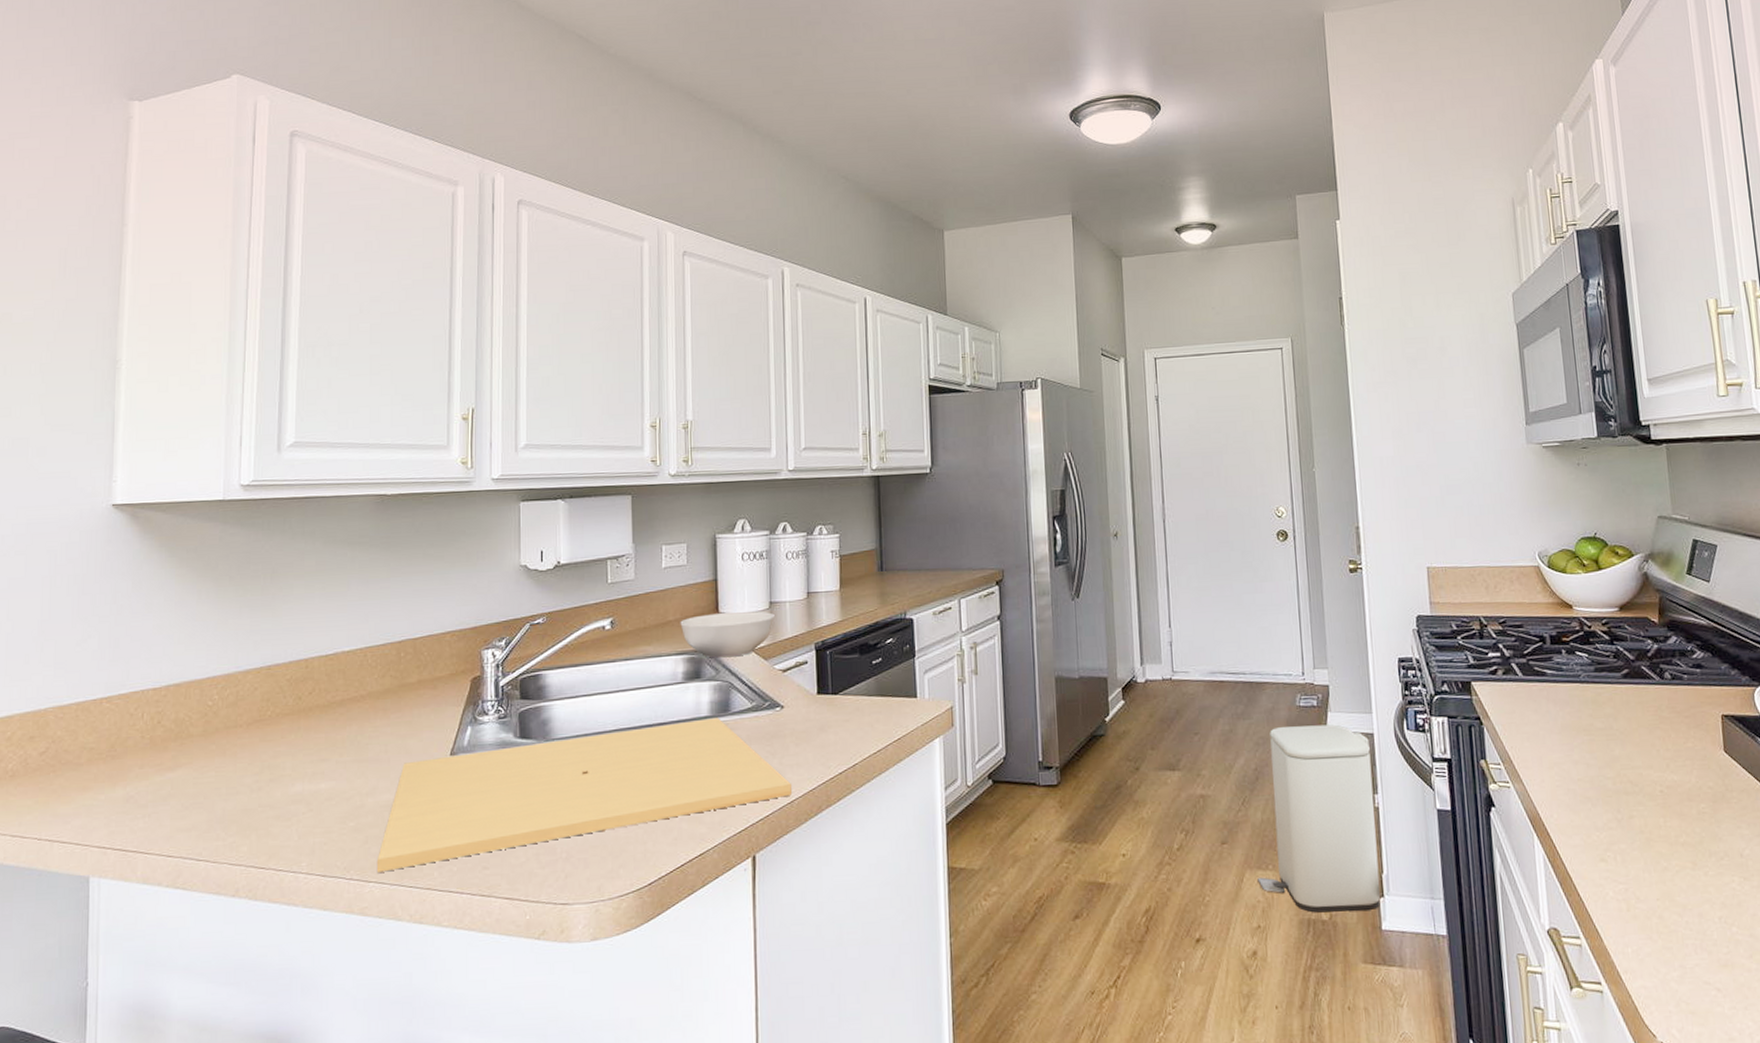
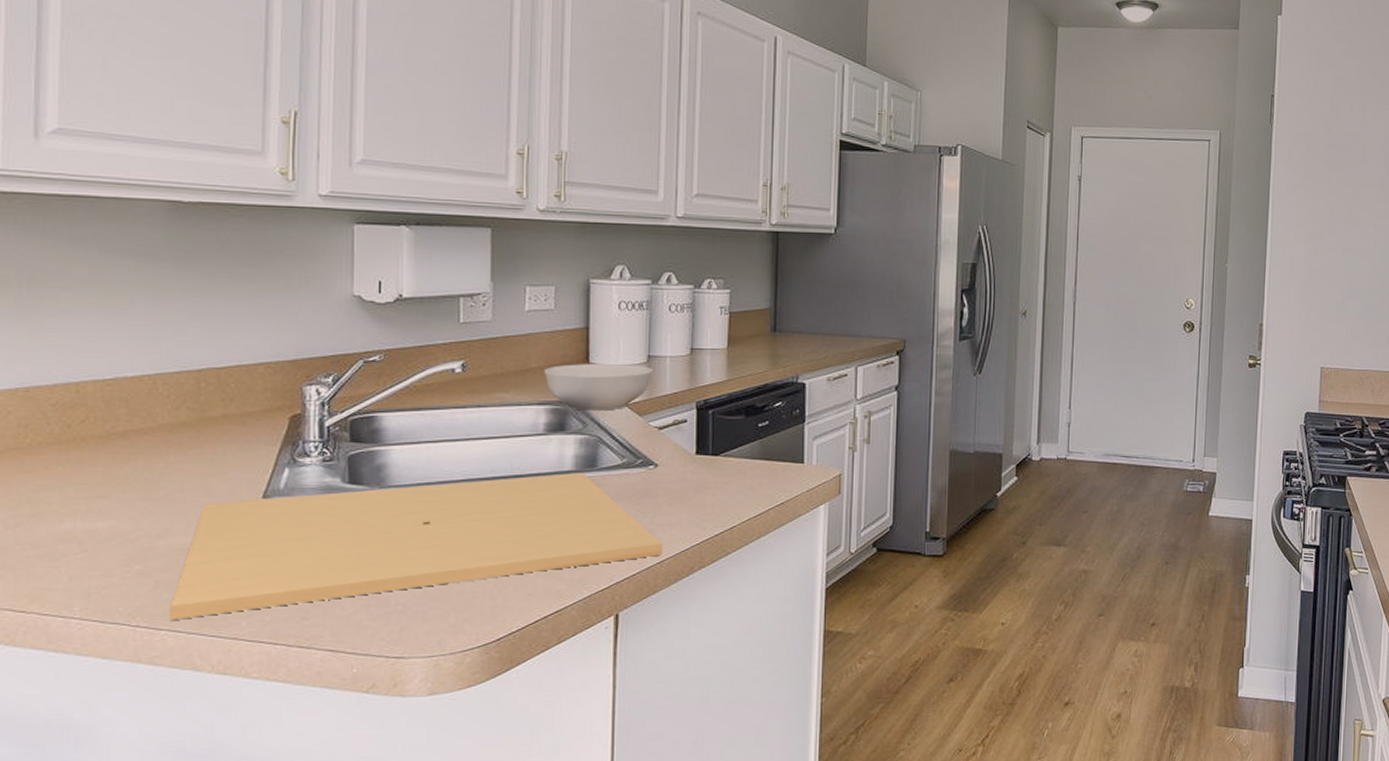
pedal bin: present [1257,724,1381,913] -> none [1129,509,1247,681]

